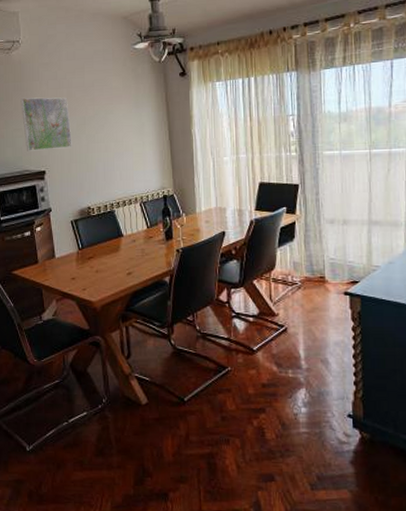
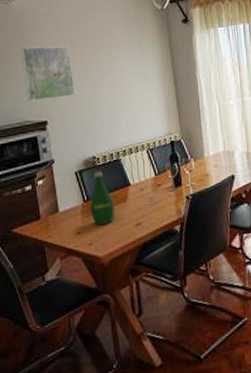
bottle: none [85,221,107,273] -> present [90,171,115,226]

